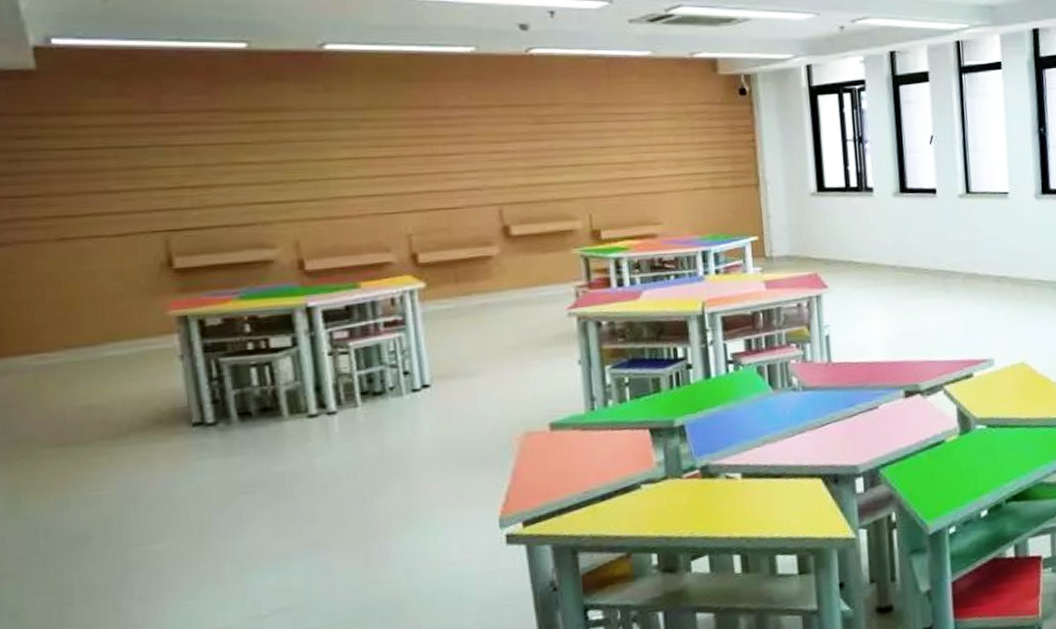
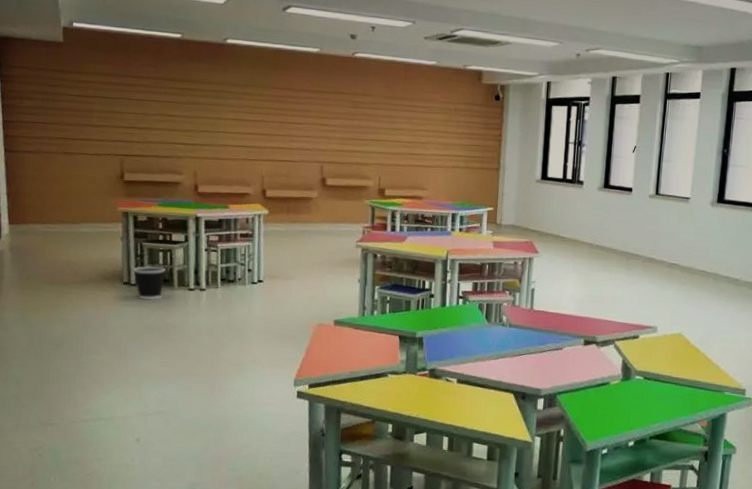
wastebasket: none [206,388,266,445] -> present [132,266,166,300]

